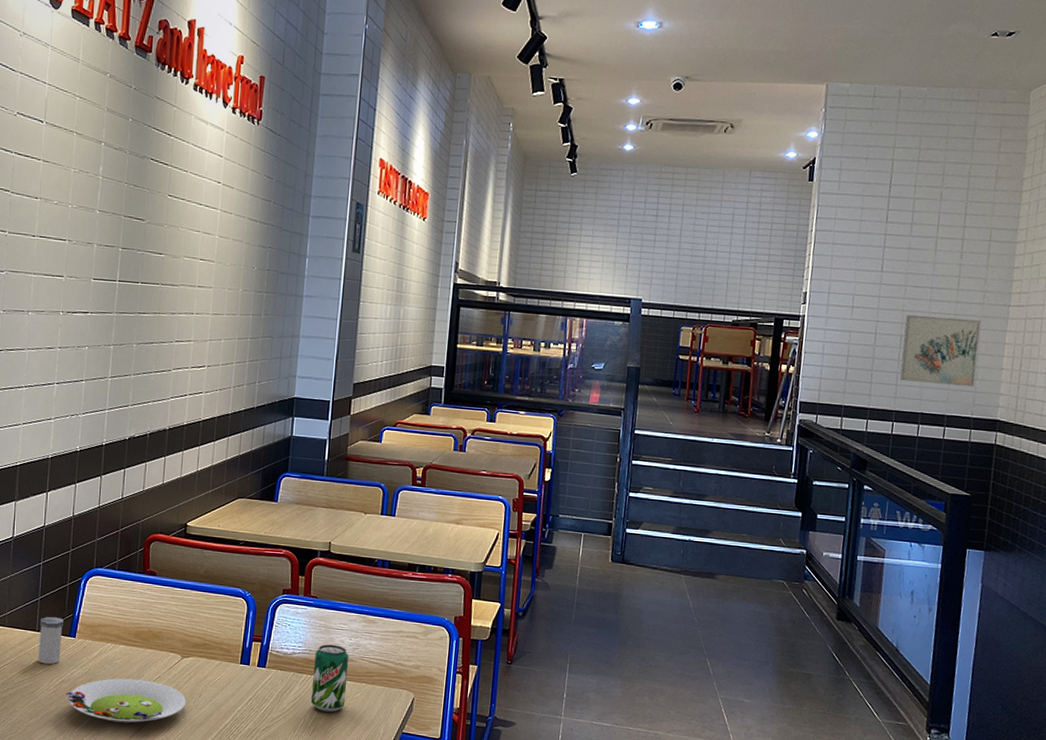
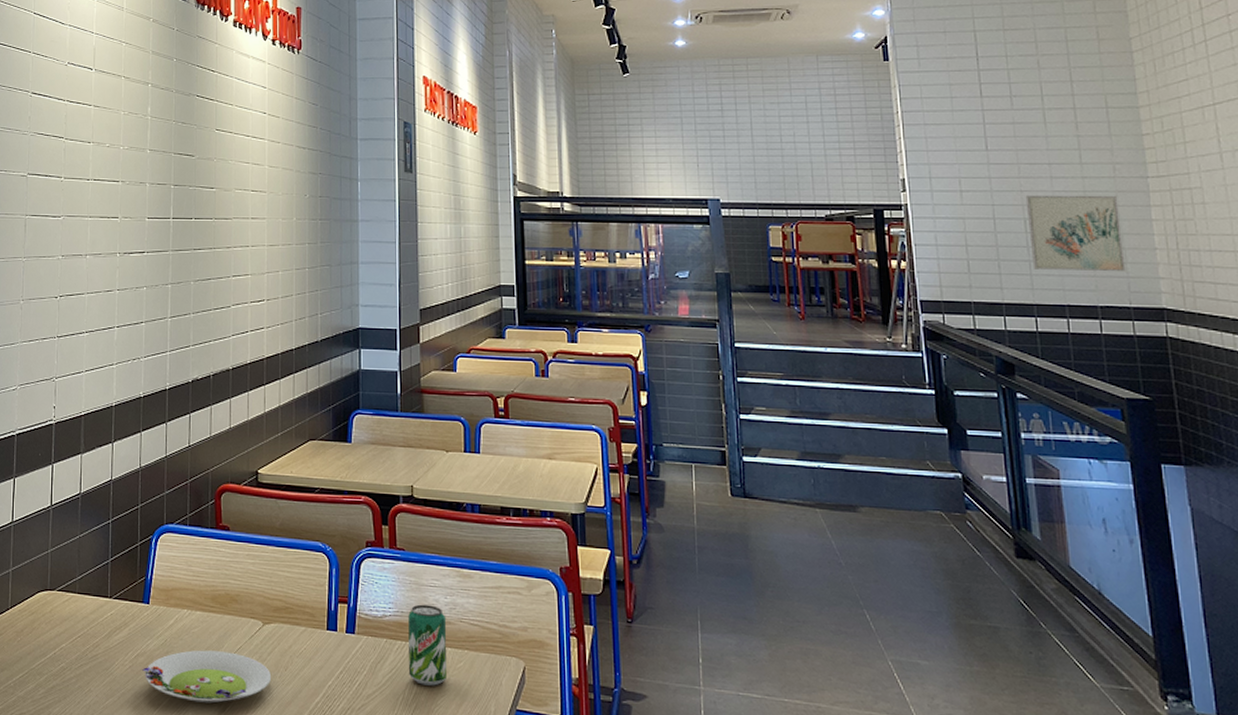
salt shaker: present [37,616,64,665] -> none [111,580,136,636]

